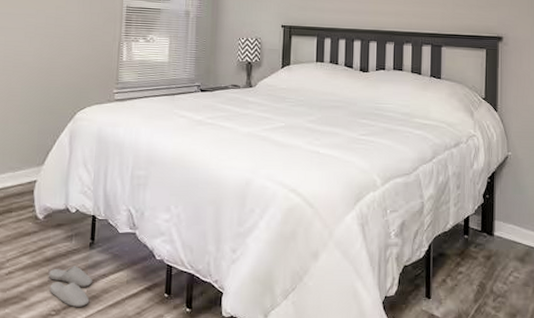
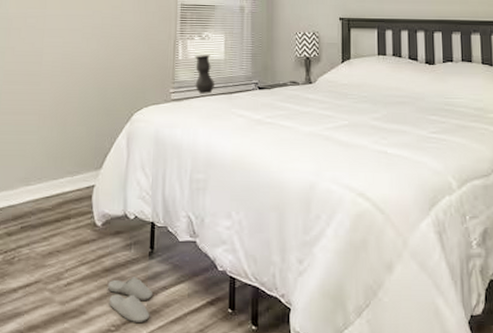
vase: none [138,56,159,95] -> present [195,54,215,94]

